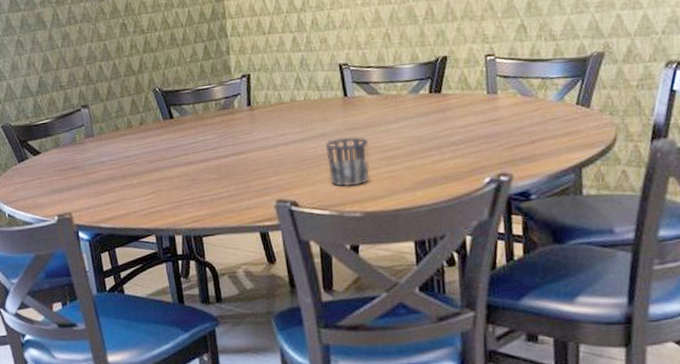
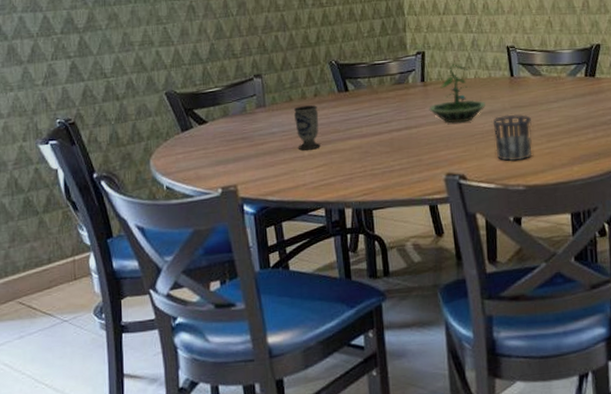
cup: none [120,133,148,179] -> present [293,105,321,150]
terrarium: none [256,86,317,148] -> present [429,64,485,124]

